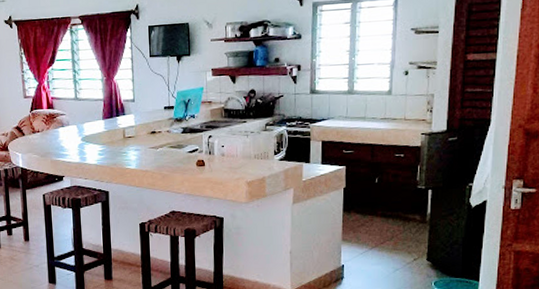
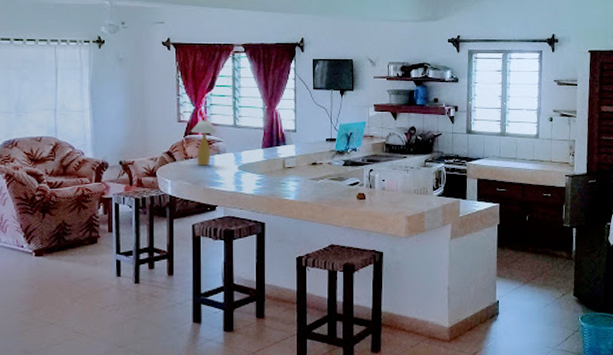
table lamp: none [35,91,61,139] -> present [190,116,218,166]

